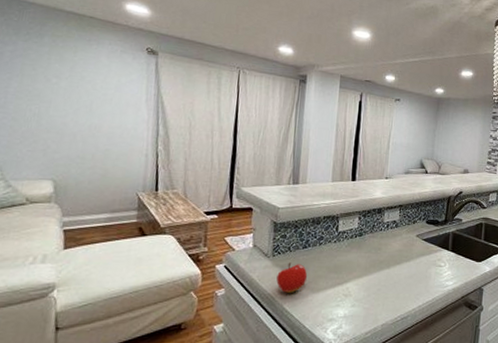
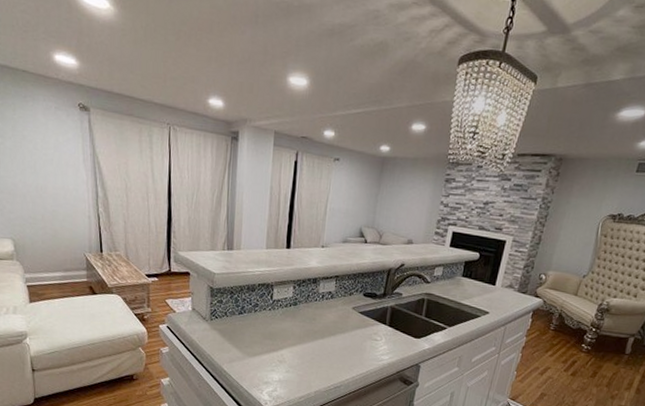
fruit: present [276,262,307,293] -> none [215,327,243,355]

